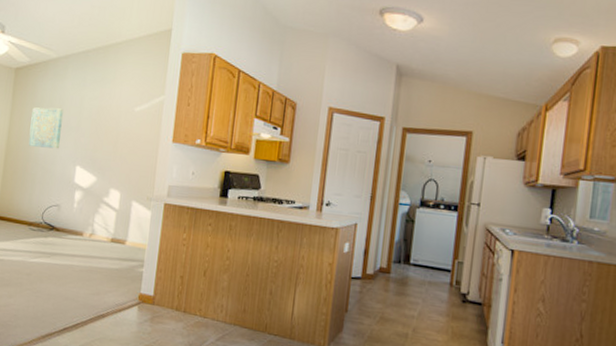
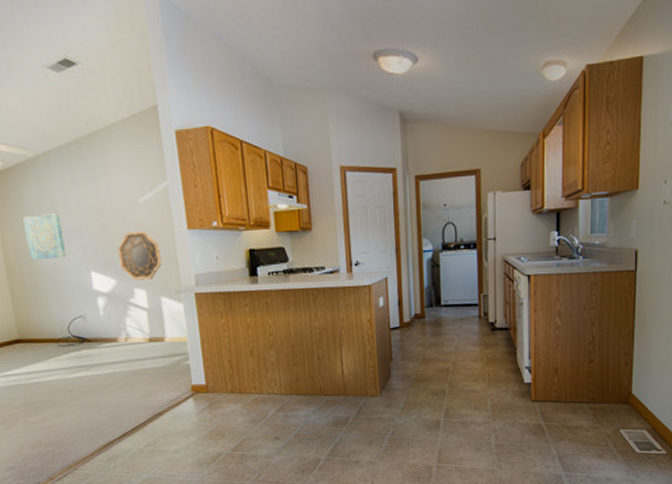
home mirror: none [103,136,143,183] -> present [117,231,162,281]

